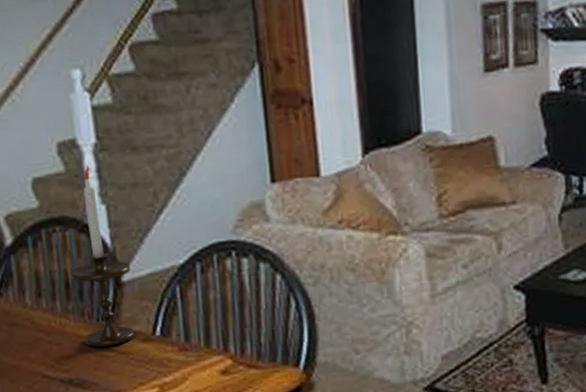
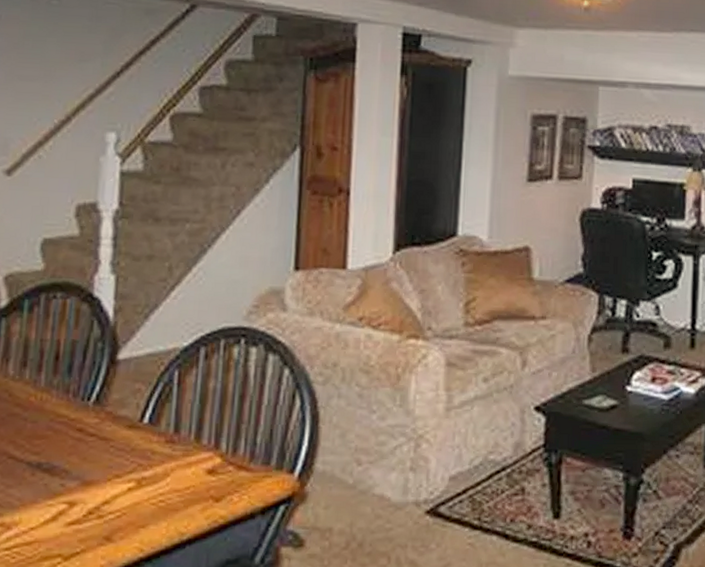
candlestick: present [70,164,135,347] -> none [62,230,129,430]

